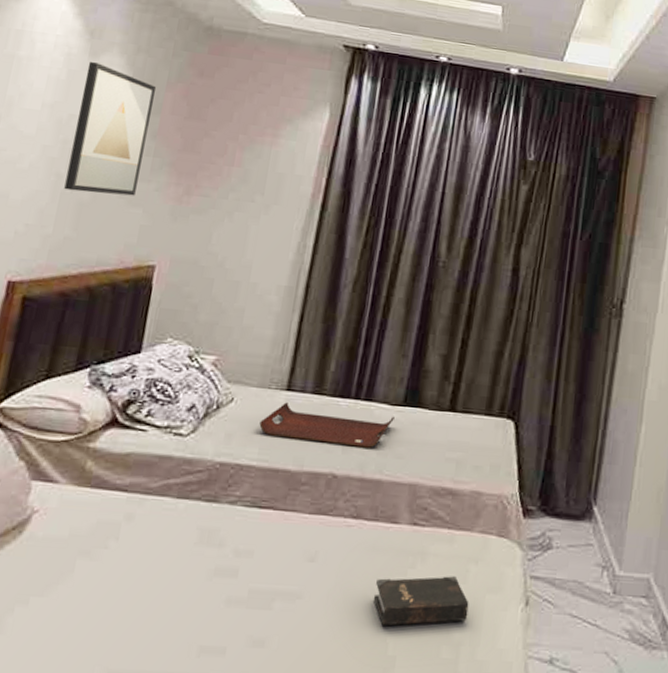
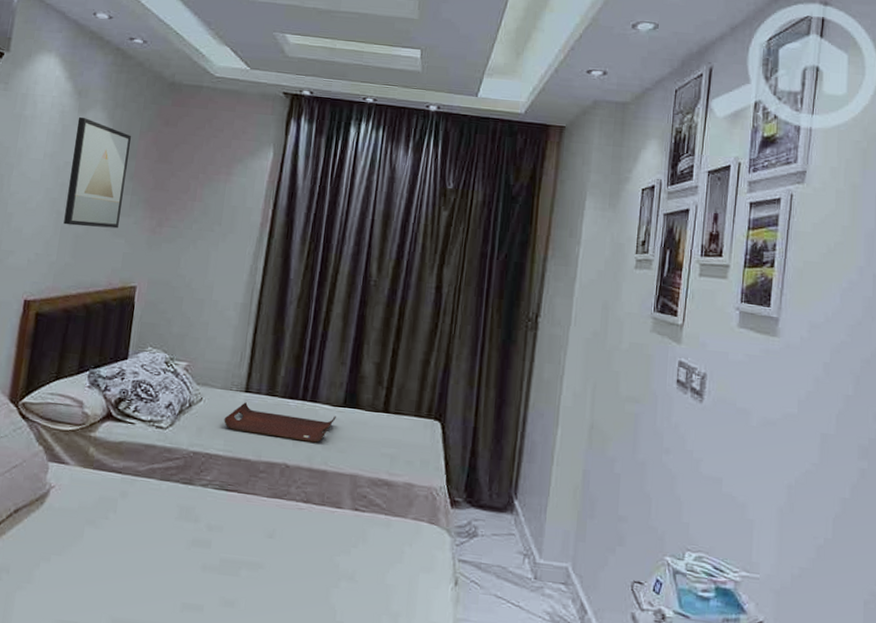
hardback book: present [373,576,469,627] -> none [322,555,405,596]

